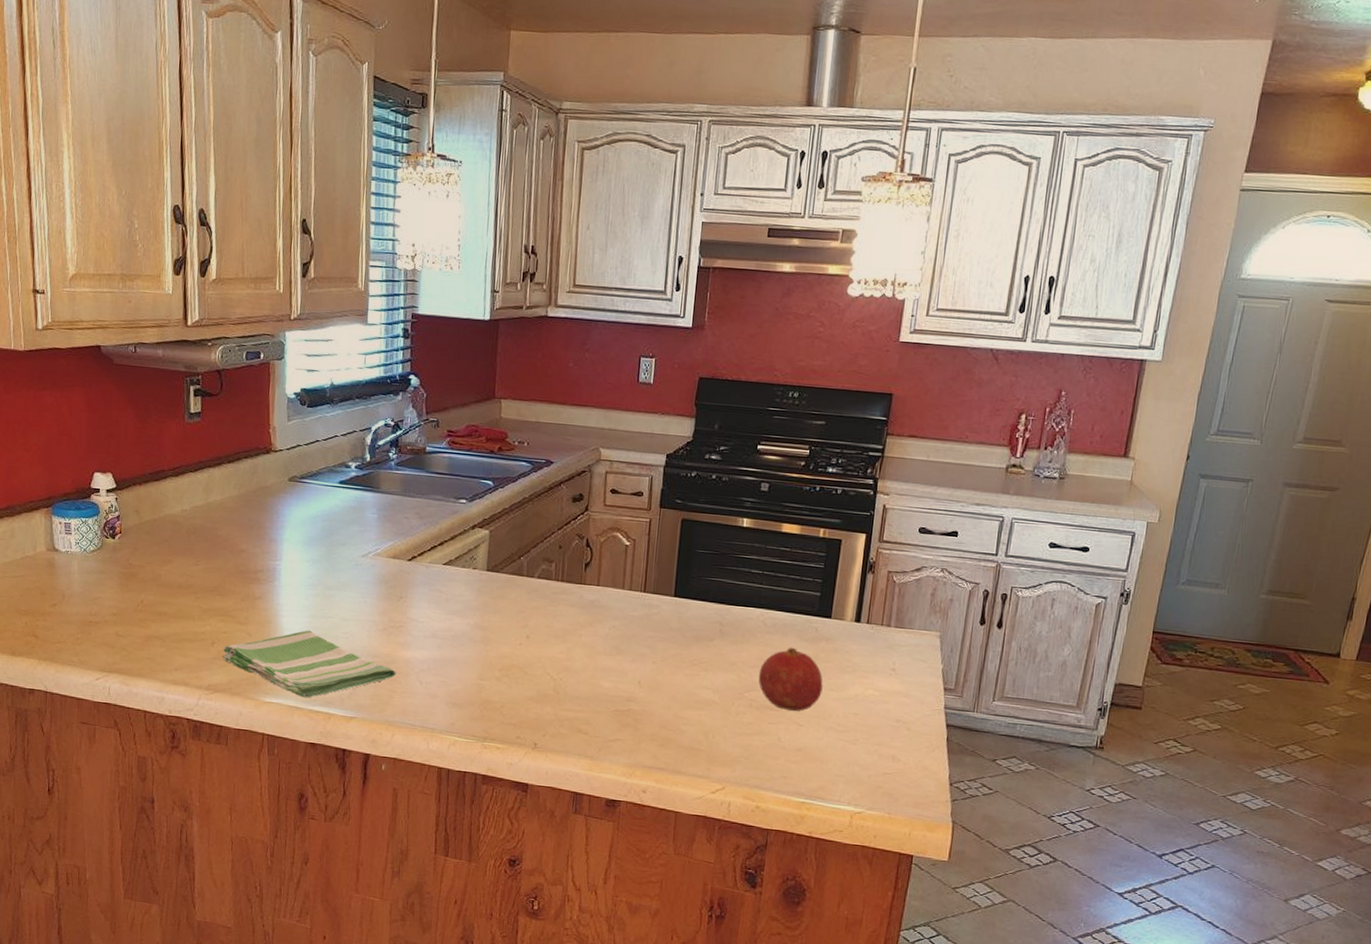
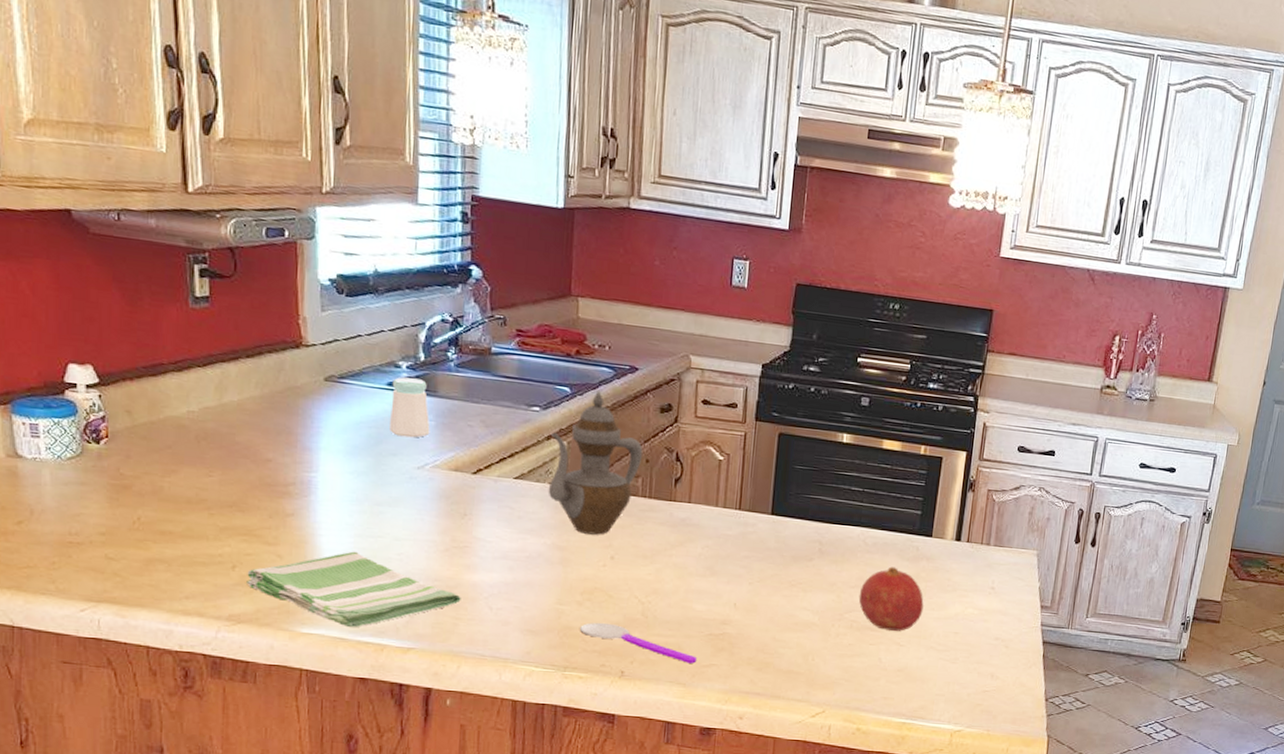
salt shaker: none [340,476,374,530] -> present [390,377,430,438]
teapot: none [472,482,557,616] -> present [548,390,643,535]
spoon: none [498,697,604,738] -> present [580,622,698,664]

